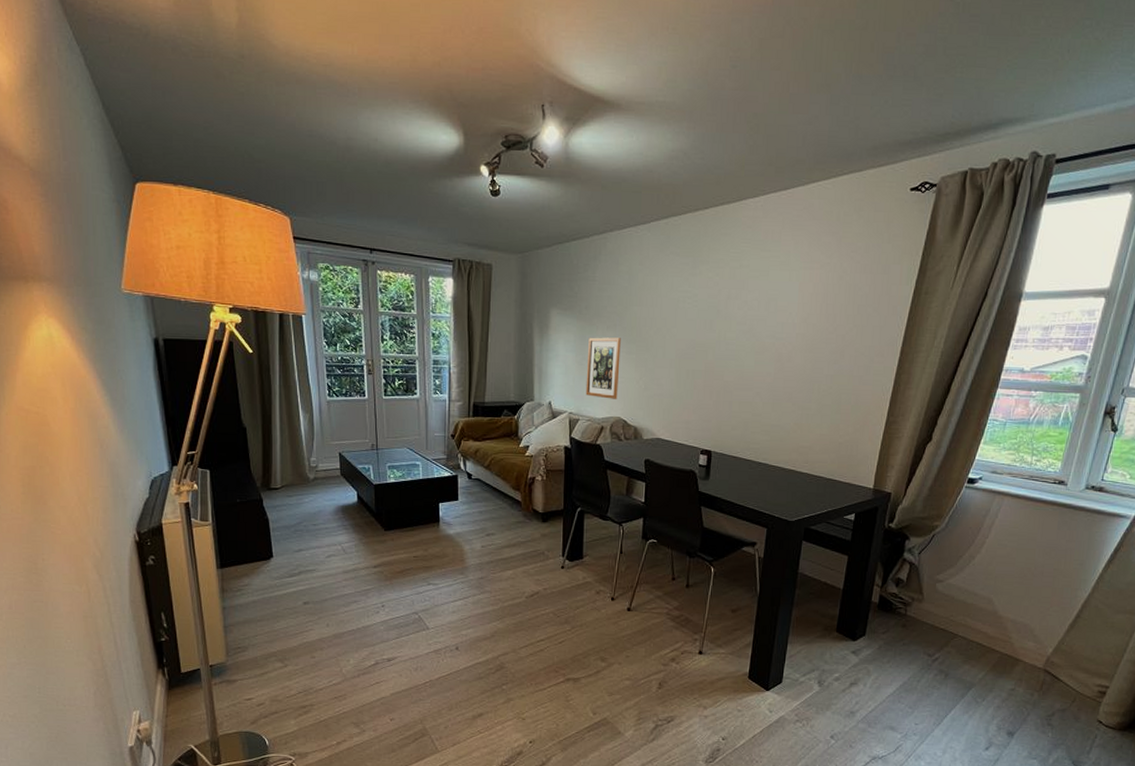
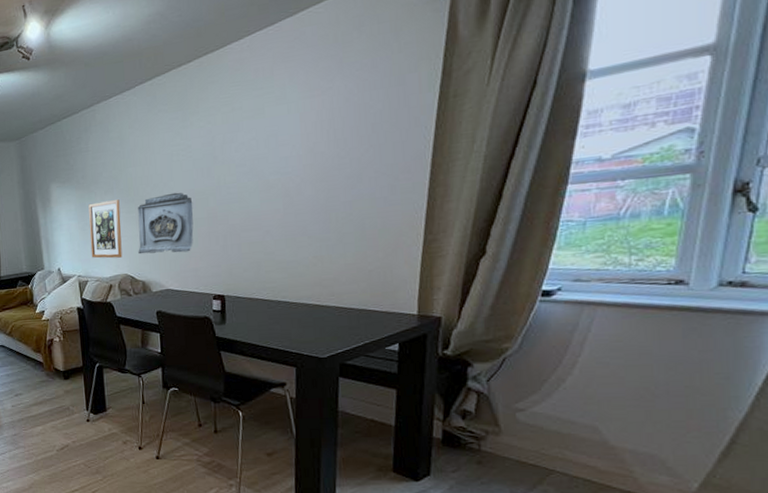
relief panel: none [634,340,693,403] -> present [137,192,194,254]

